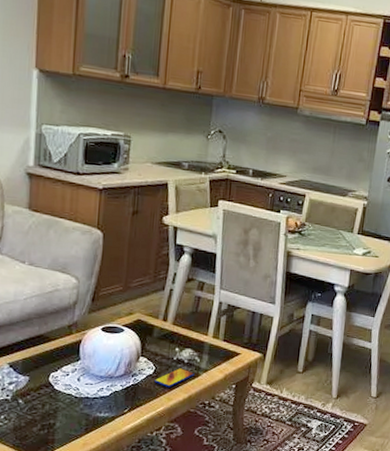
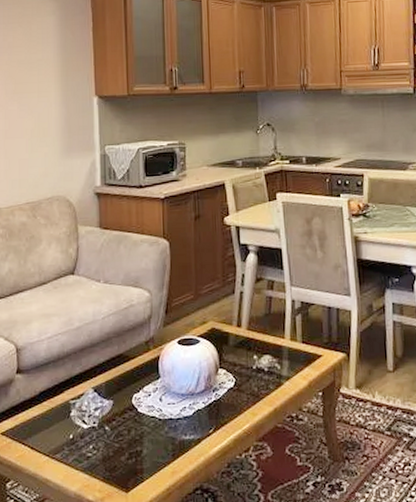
smartphone: present [155,368,195,388] -> none [237,378,277,402]

